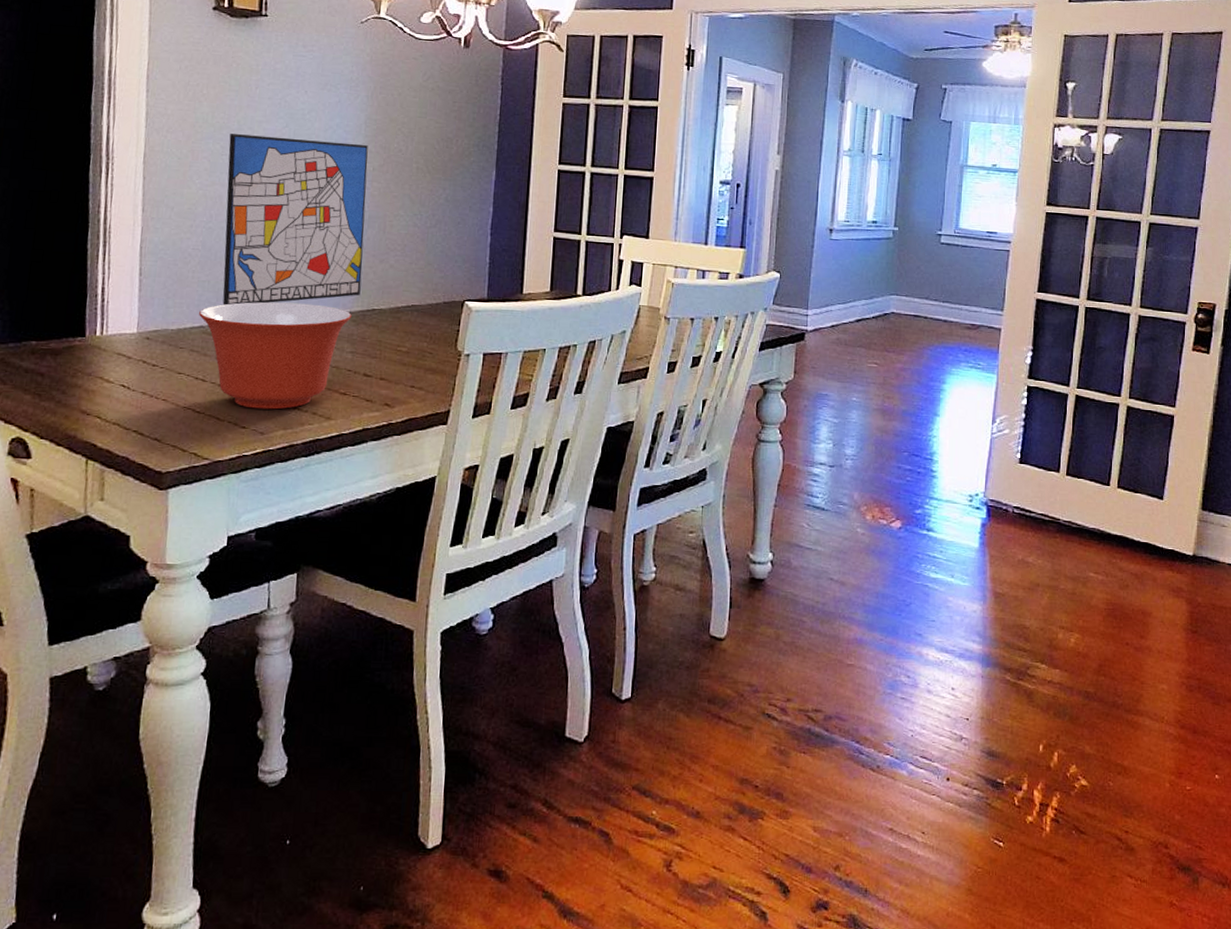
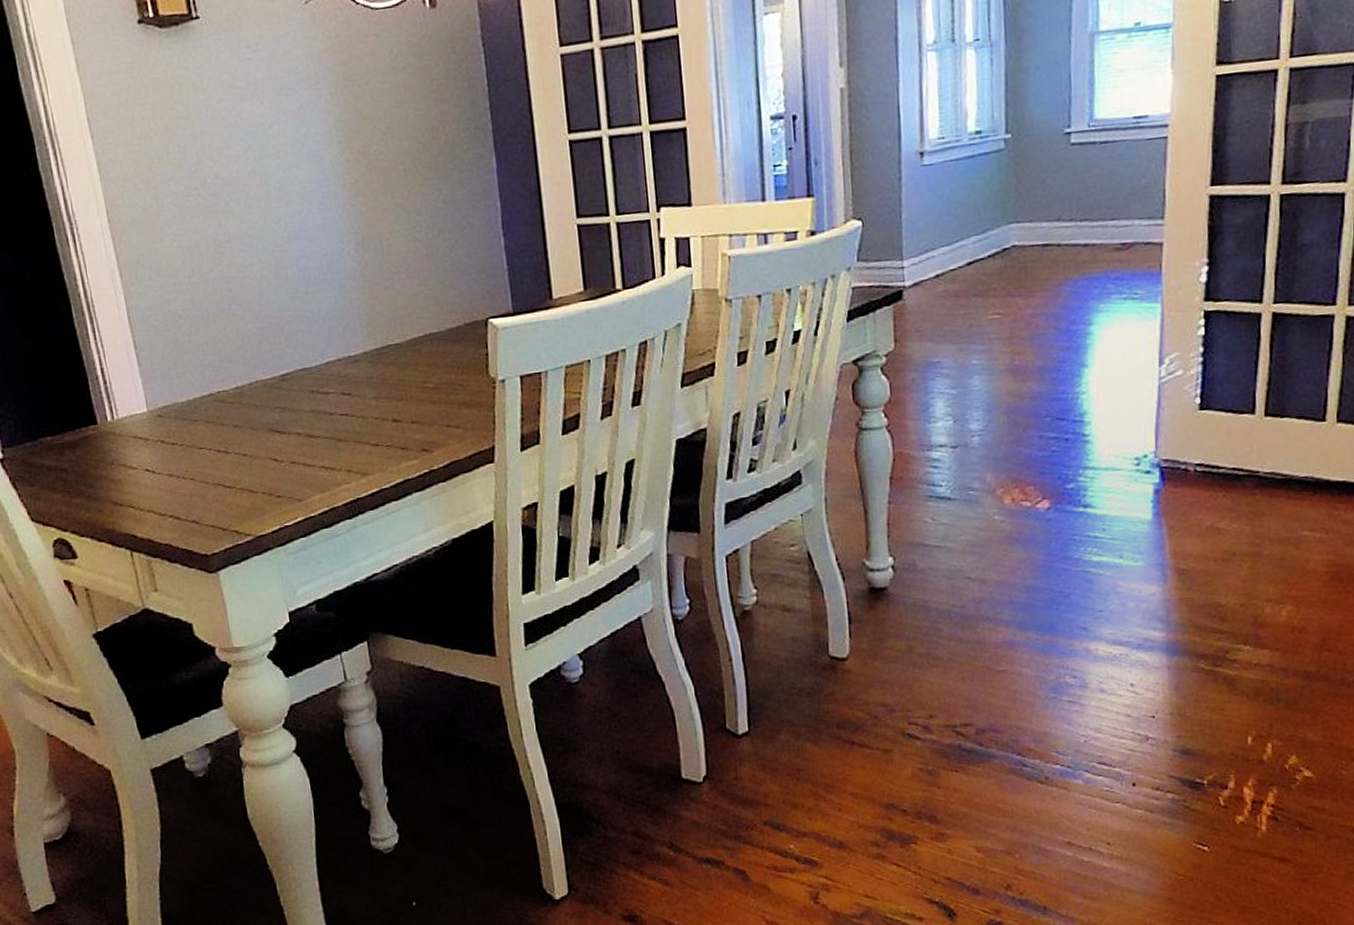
mixing bowl: present [199,301,352,410] -> none [205,349,367,475]
wall art: present [222,134,368,306] -> none [191,153,371,367]

